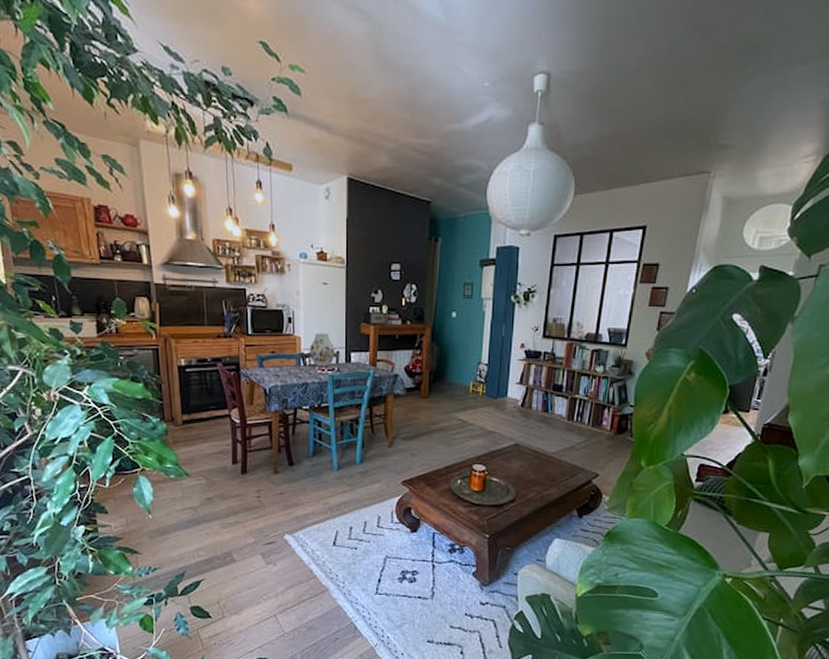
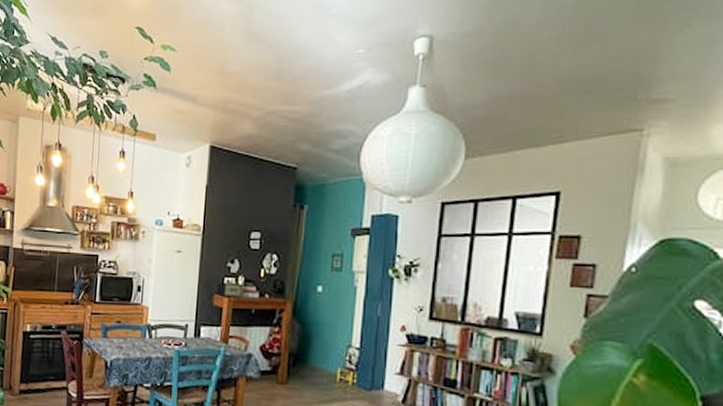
vase: present [309,333,335,367] -> none [156,303,184,341]

